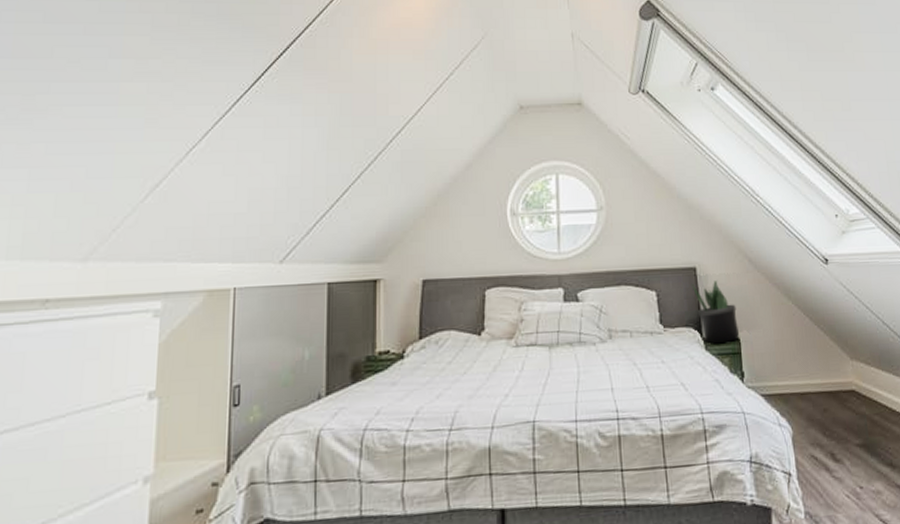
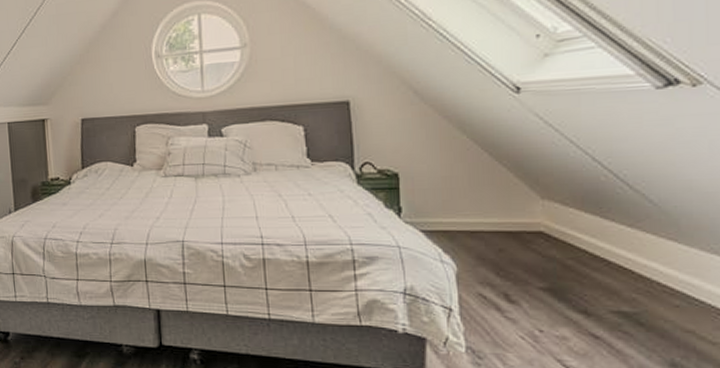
planter: present [691,280,740,344] -> none [343,114,399,179]

